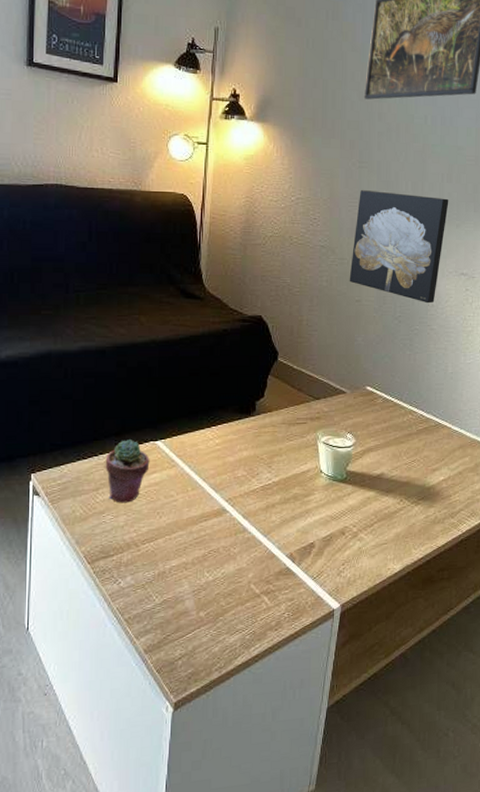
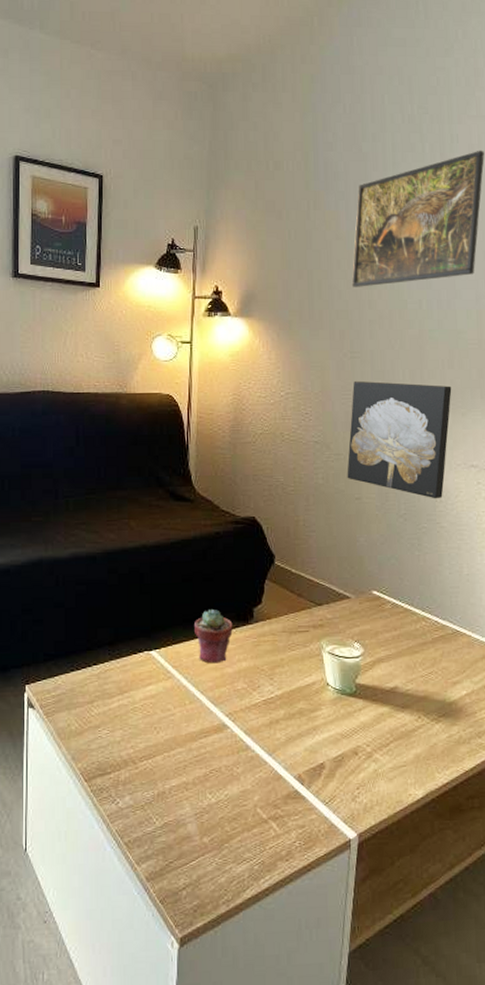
potted succulent: present [105,439,150,503] -> none [99,649,145,717]
potted succulent: none [199,401,236,453] -> present [194,608,233,664]

